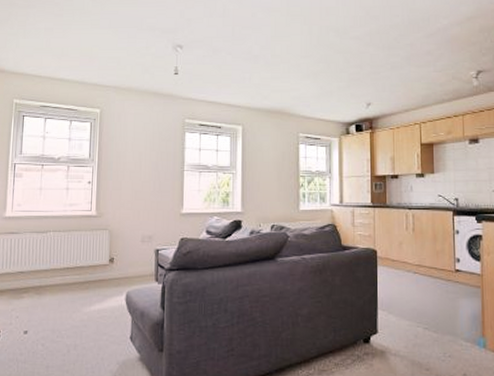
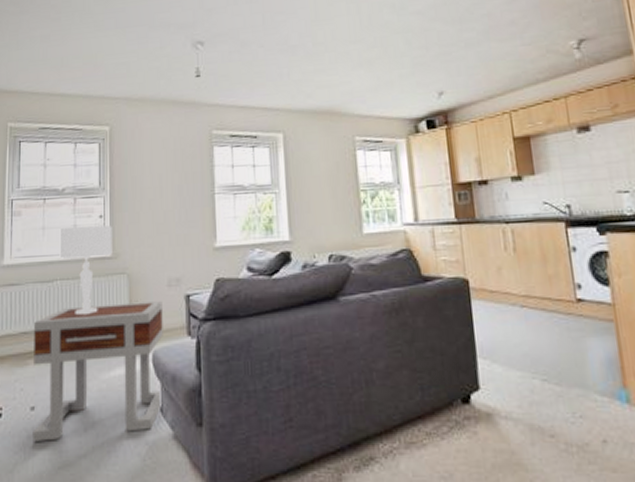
side table: none [25,253,136,358] -> present [33,301,163,441]
table lamp: none [53,189,98,260] -> present [59,225,113,314]

